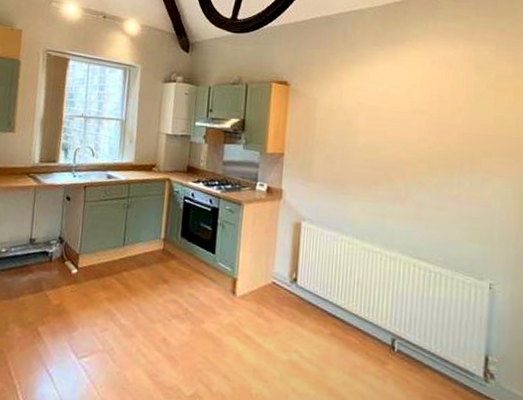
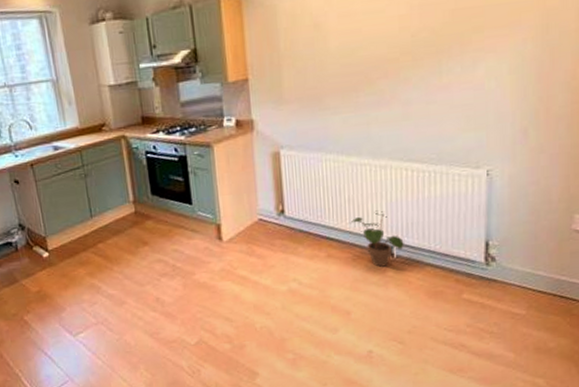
potted plant: none [356,299,406,359] -> present [350,210,404,267]

